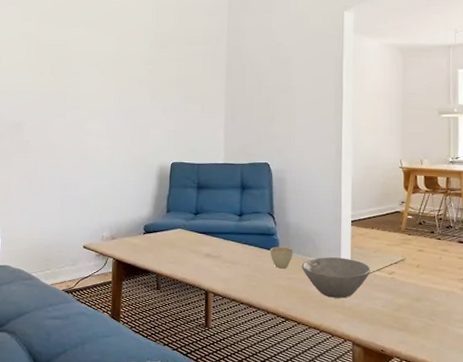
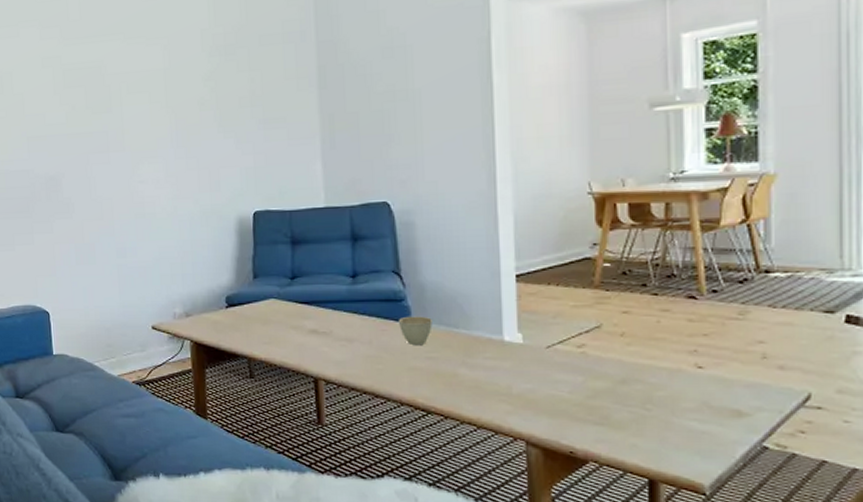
bowl: present [302,257,370,298] -> none [446,327,548,383]

